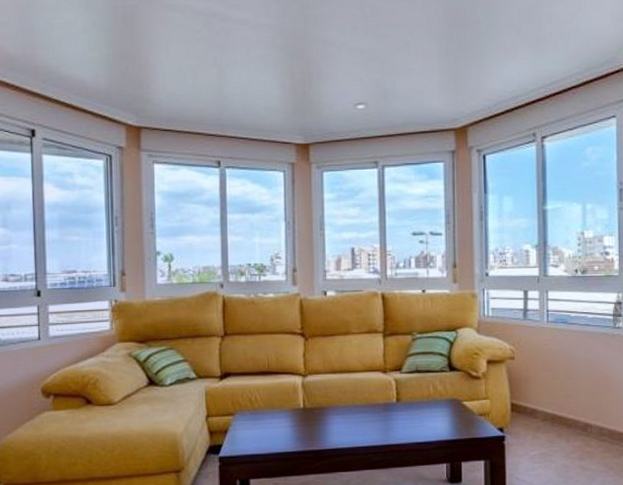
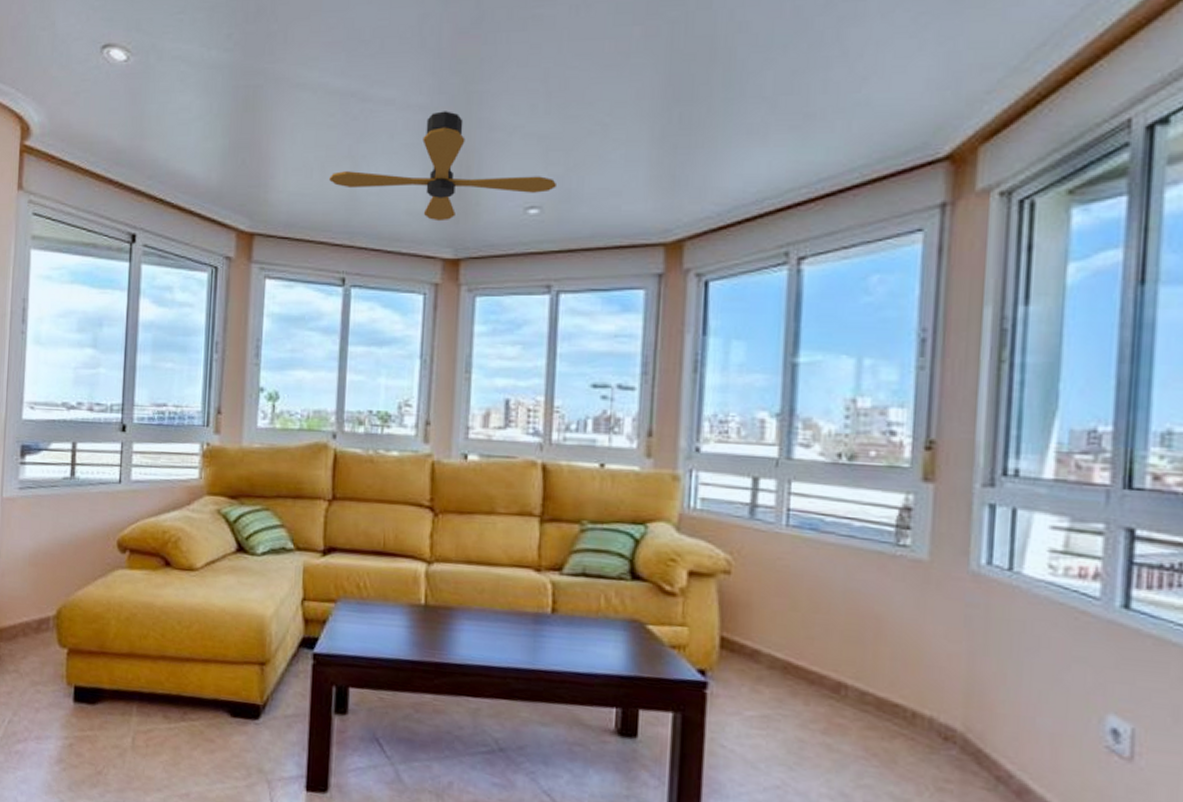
ceiling fan: none [201,30,377,115] -> present [329,111,558,222]

